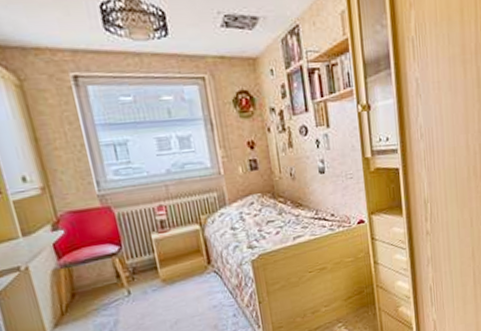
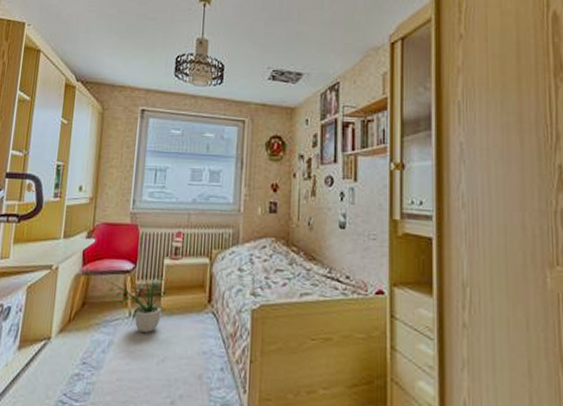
potted plant: none [95,250,167,305] -> present [109,272,172,332]

